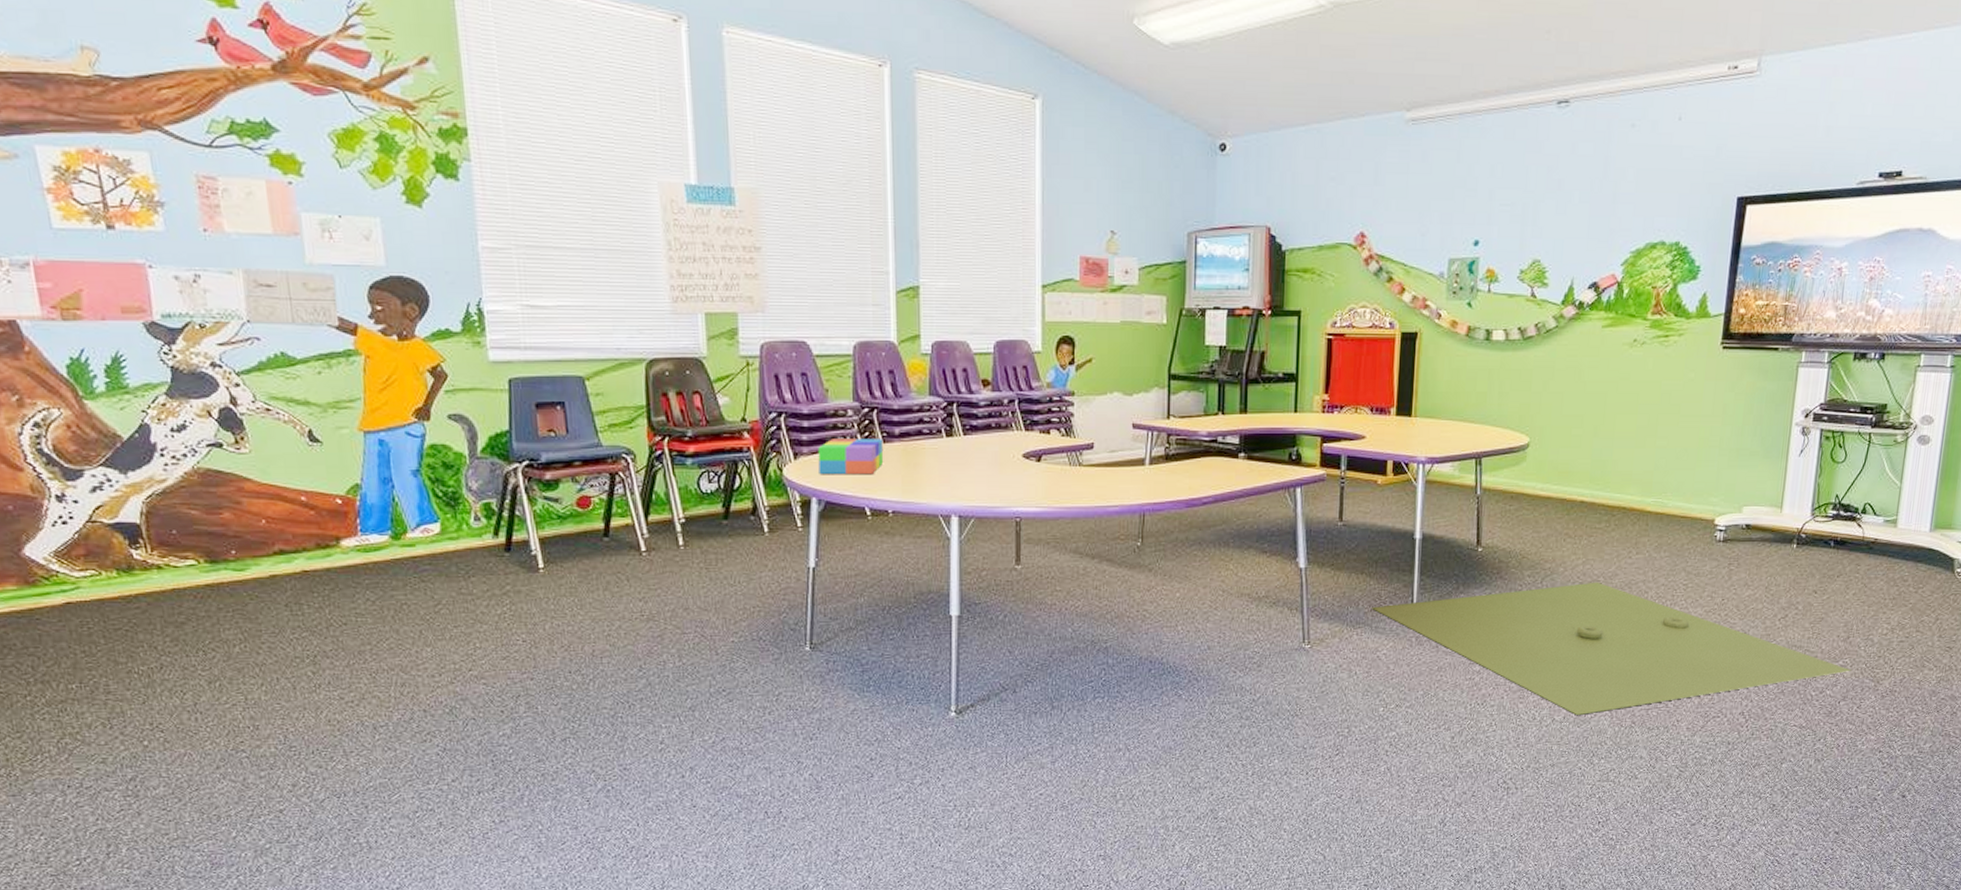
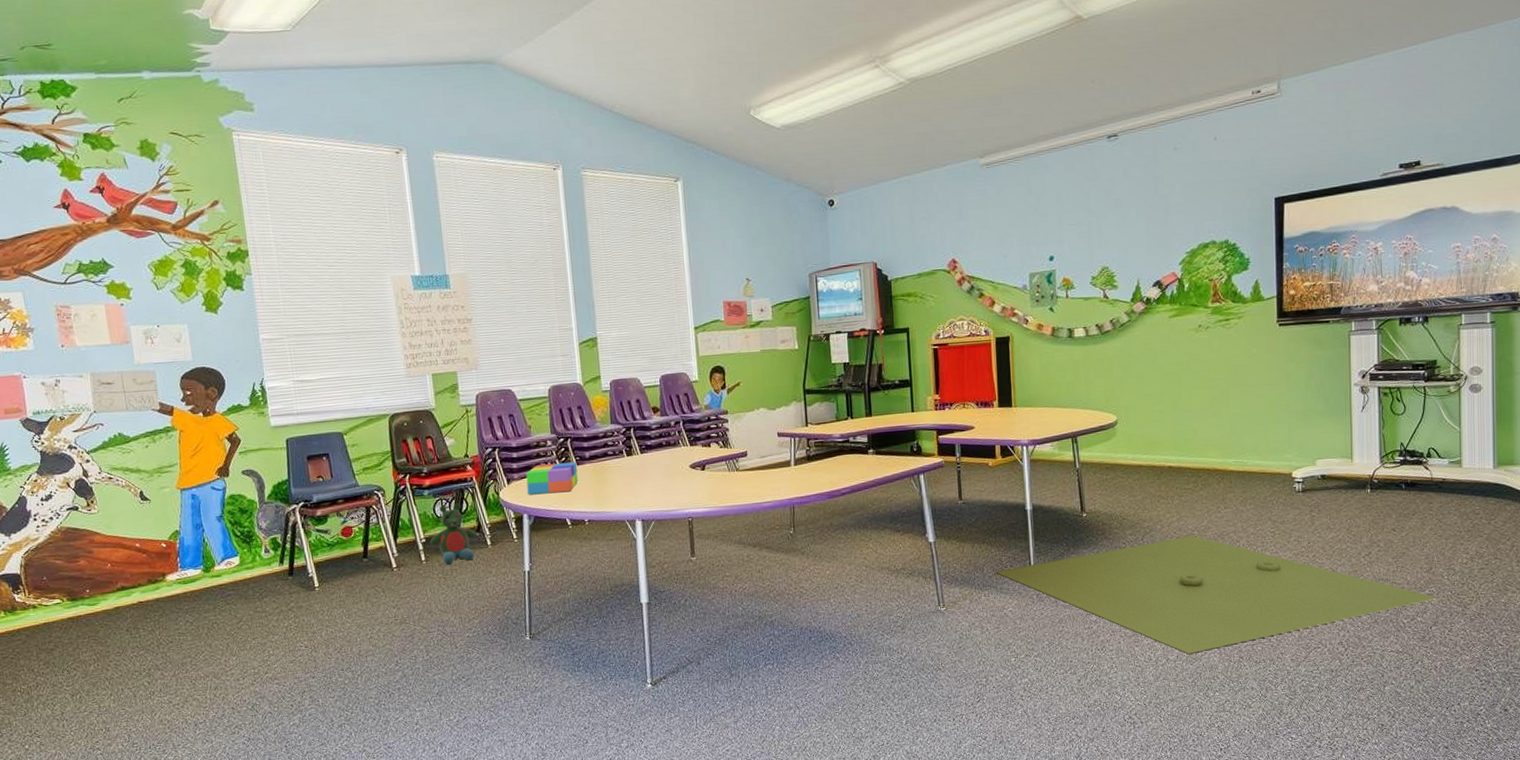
stuffed animal: none [691,477,752,553] -> present [430,503,477,565]

